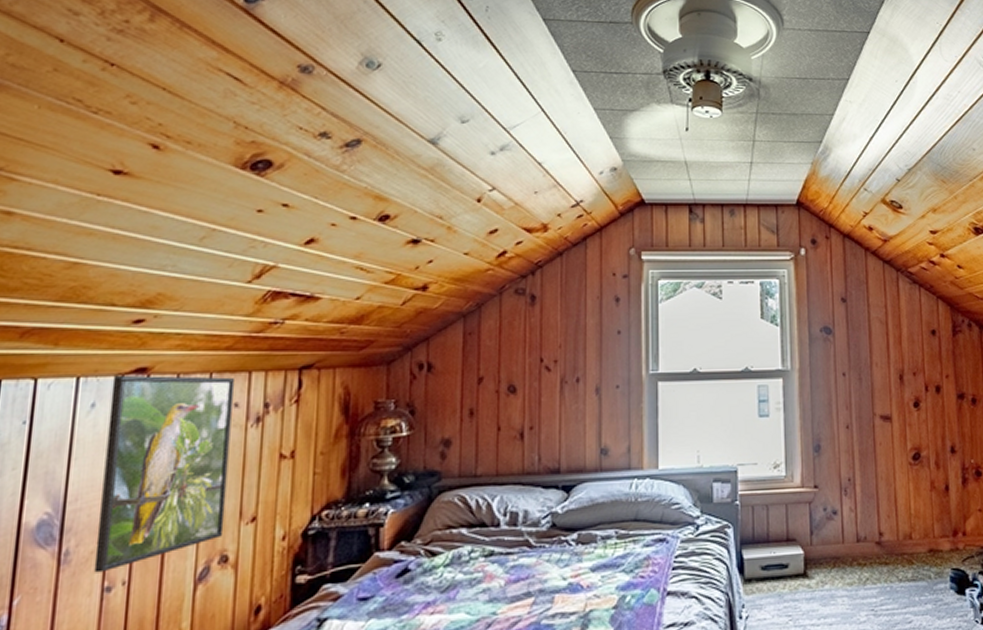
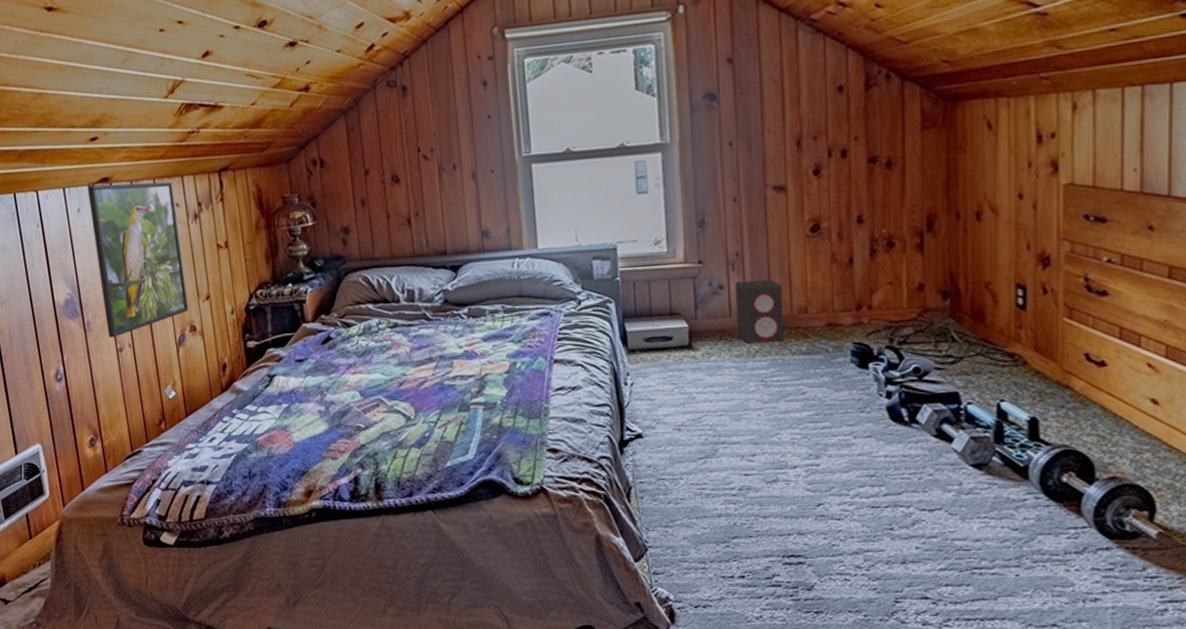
speaker: none [847,505,893,571] -> present [734,279,785,344]

